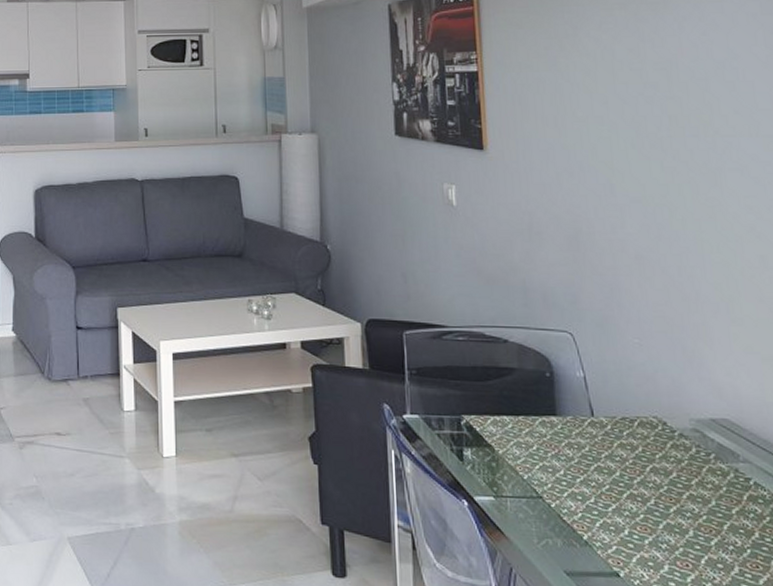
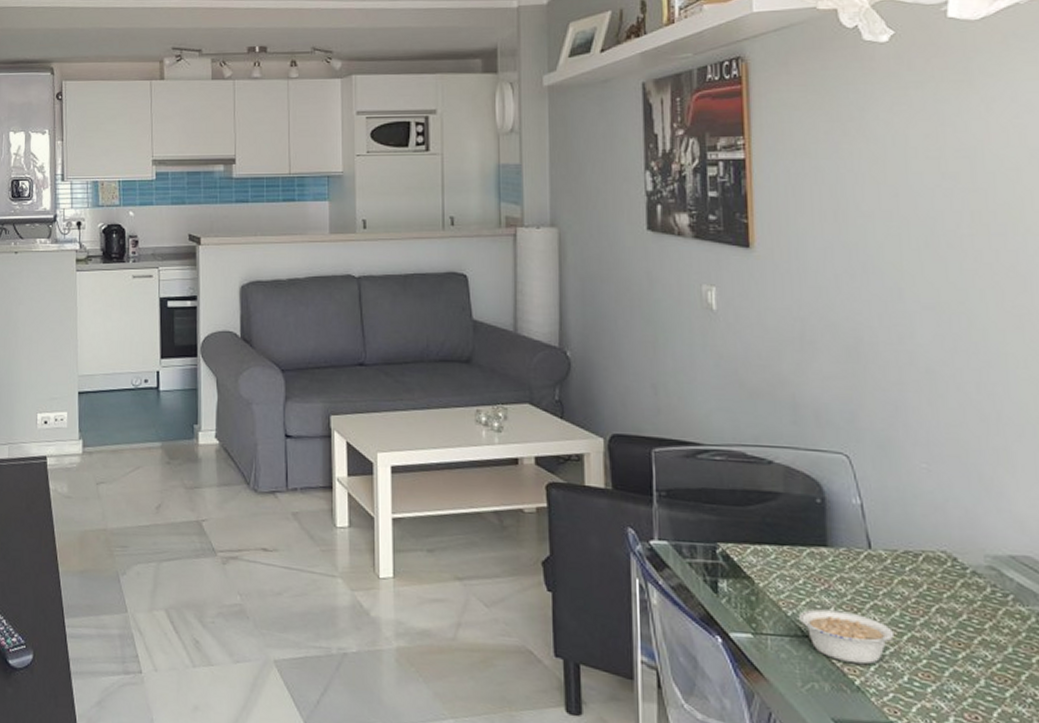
legume: none [533,472,622,521] -> present [798,609,901,665]

